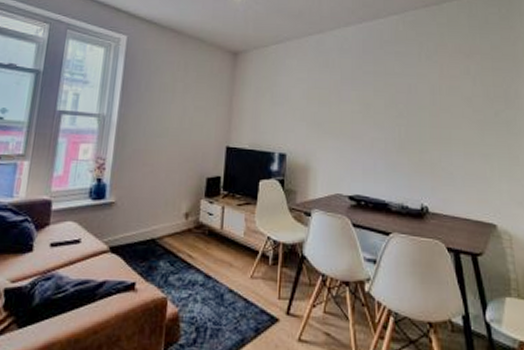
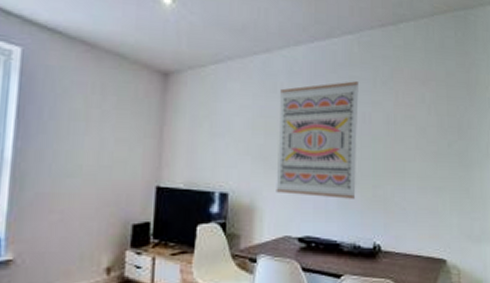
wall art: none [328,56,404,162] -> present [276,81,359,199]

